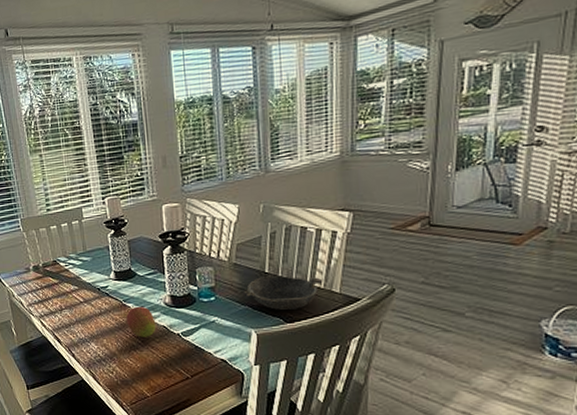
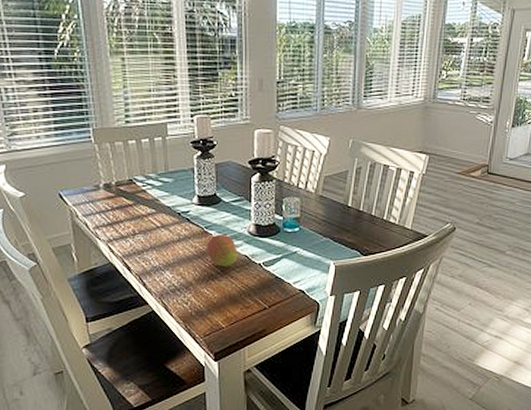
bowl: present [243,276,323,310] -> none [327,210,398,243]

